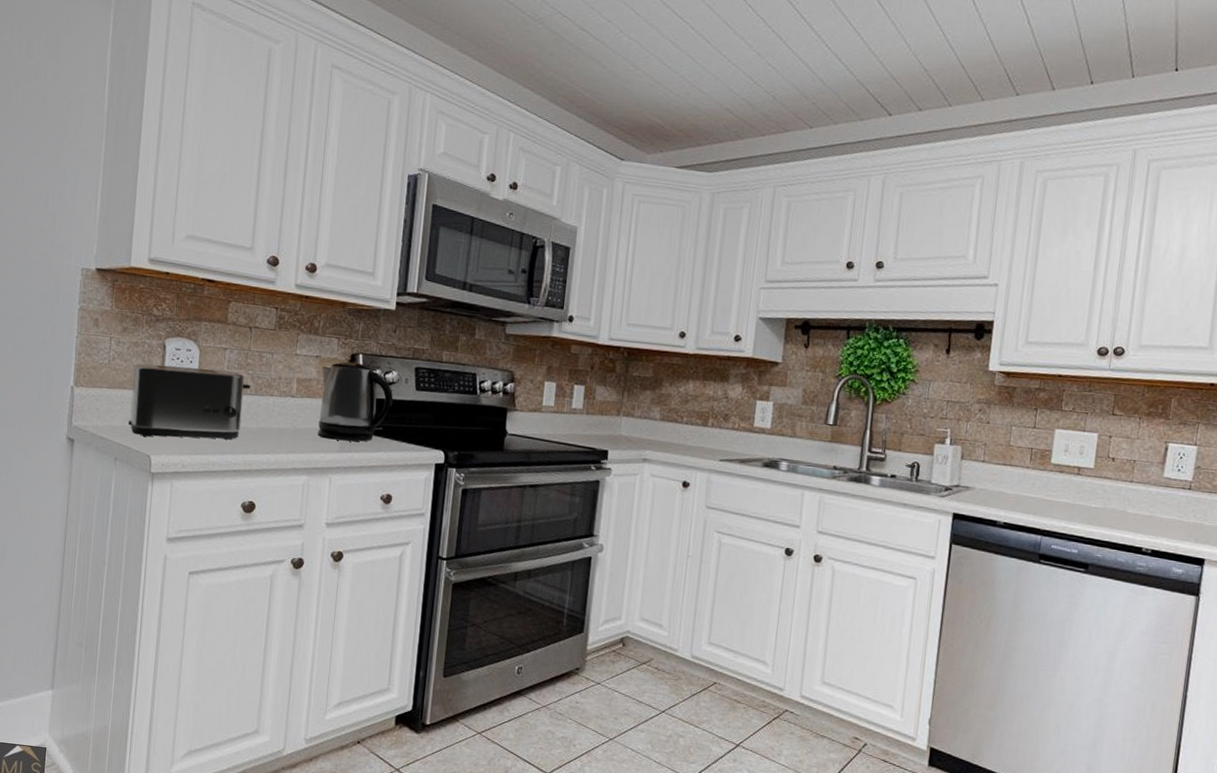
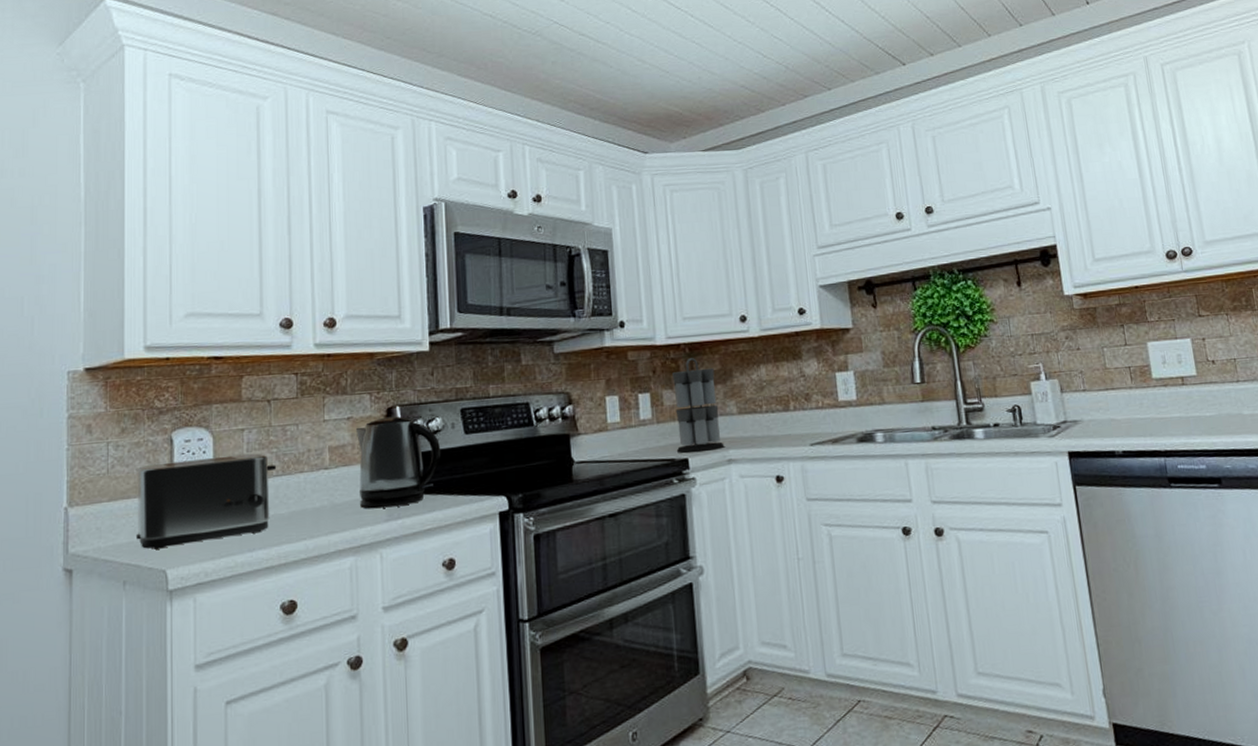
spice rack: none [600,361,647,449] -> present [671,358,725,454]

